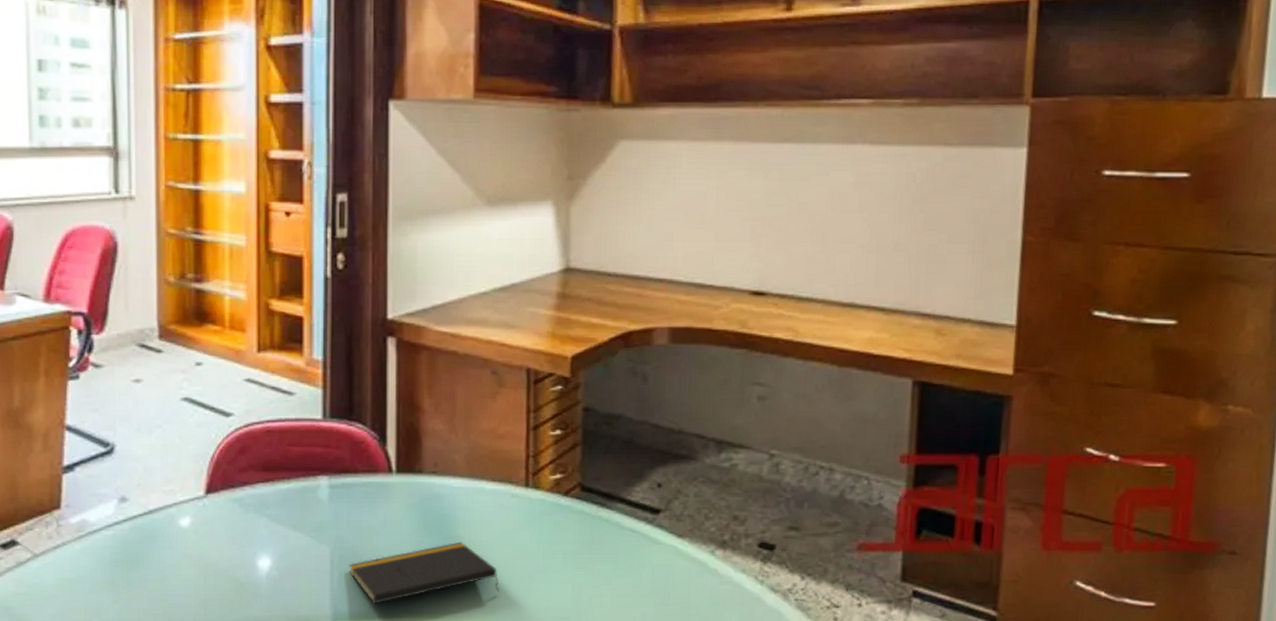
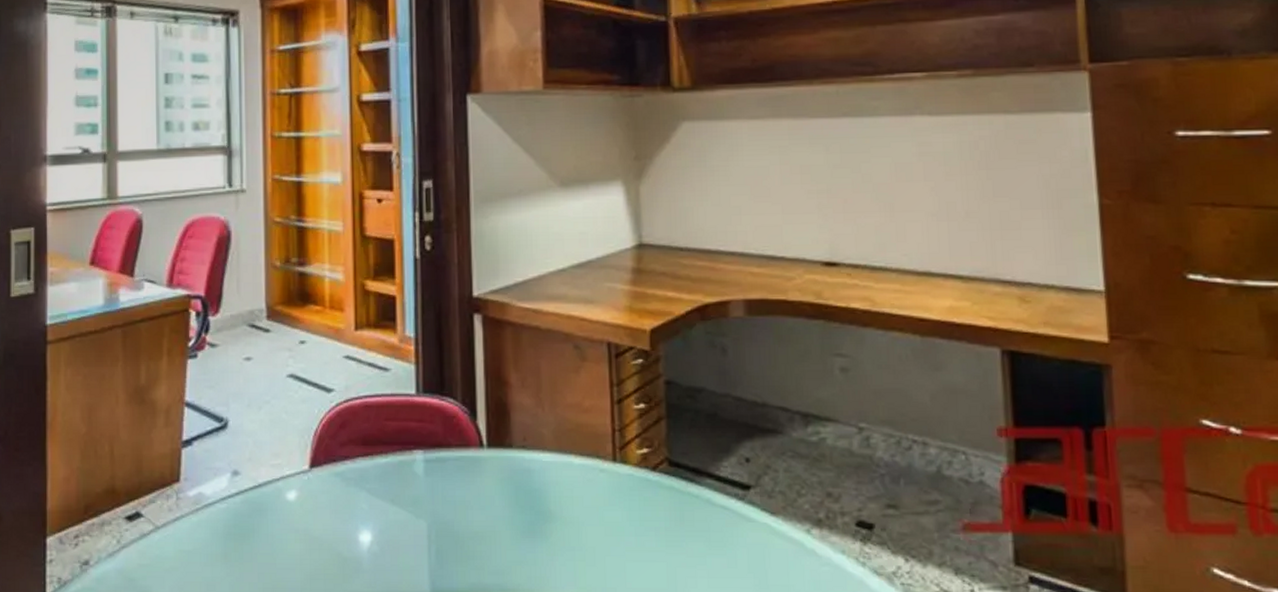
notepad: present [349,541,499,604] -> none [445,517,593,582]

